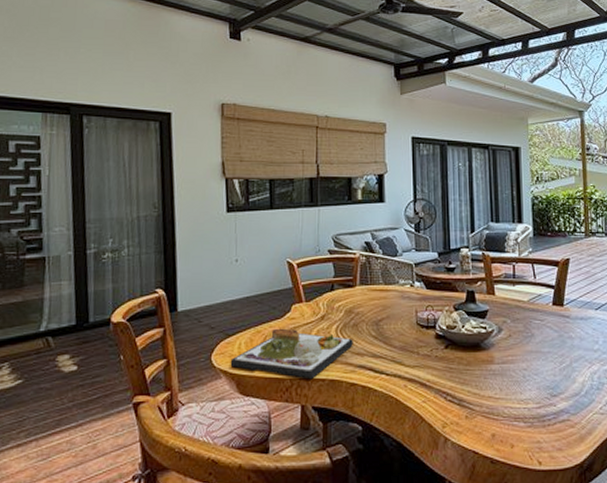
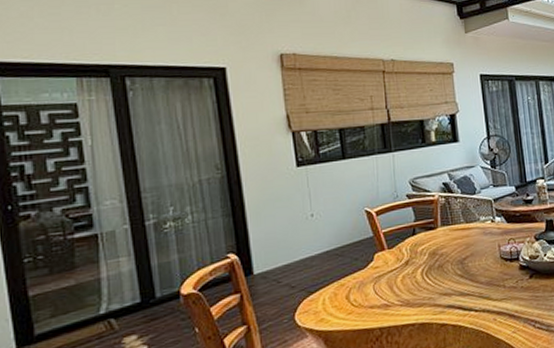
dinner plate: present [230,328,353,380] -> none [315,278,440,327]

